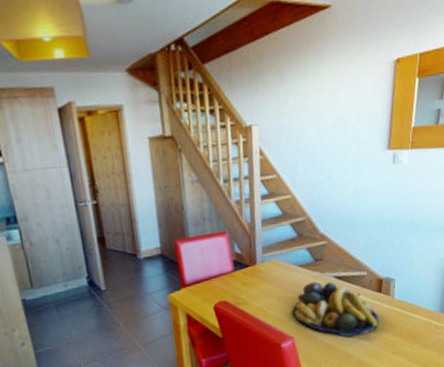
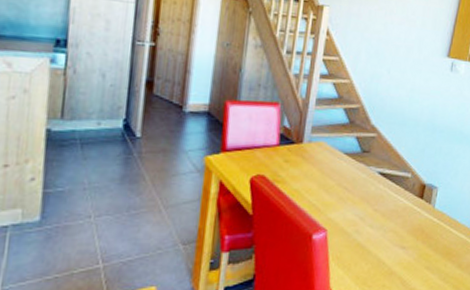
fruit bowl: present [292,281,379,338] -> none [330,173,417,242]

